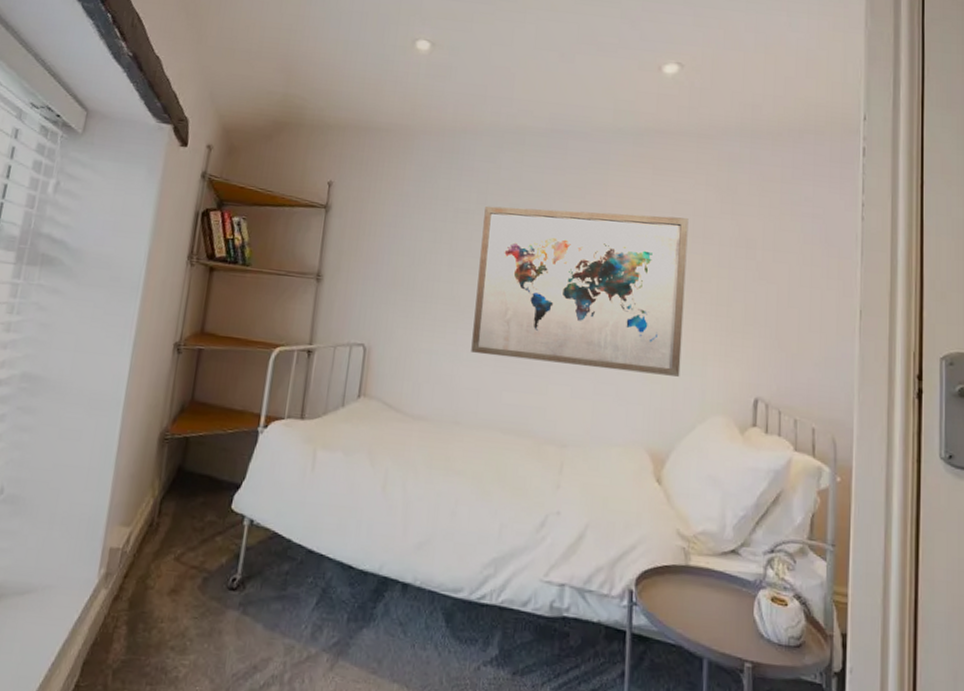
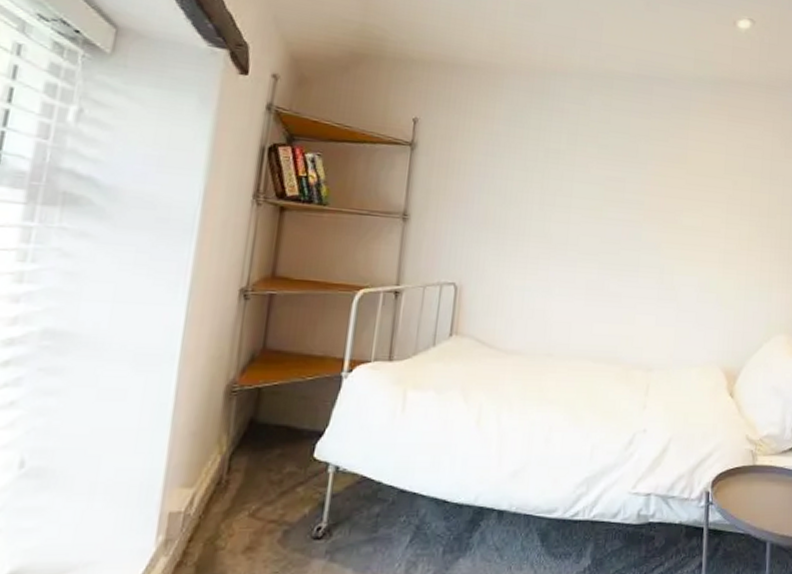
wall art: present [471,205,689,377] -> none [563,146,758,302]

